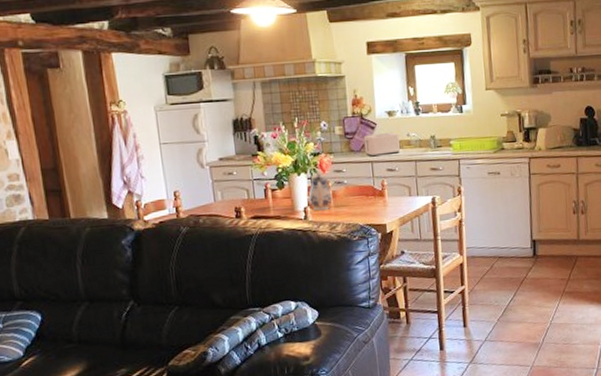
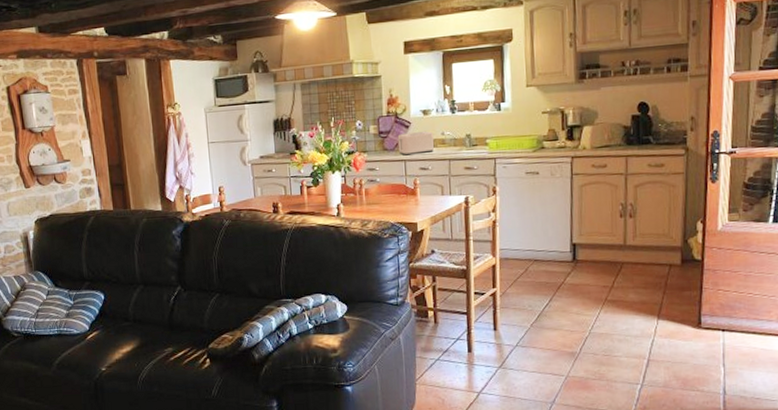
teapot: present [308,172,333,212] -> none [341,170,365,209]

